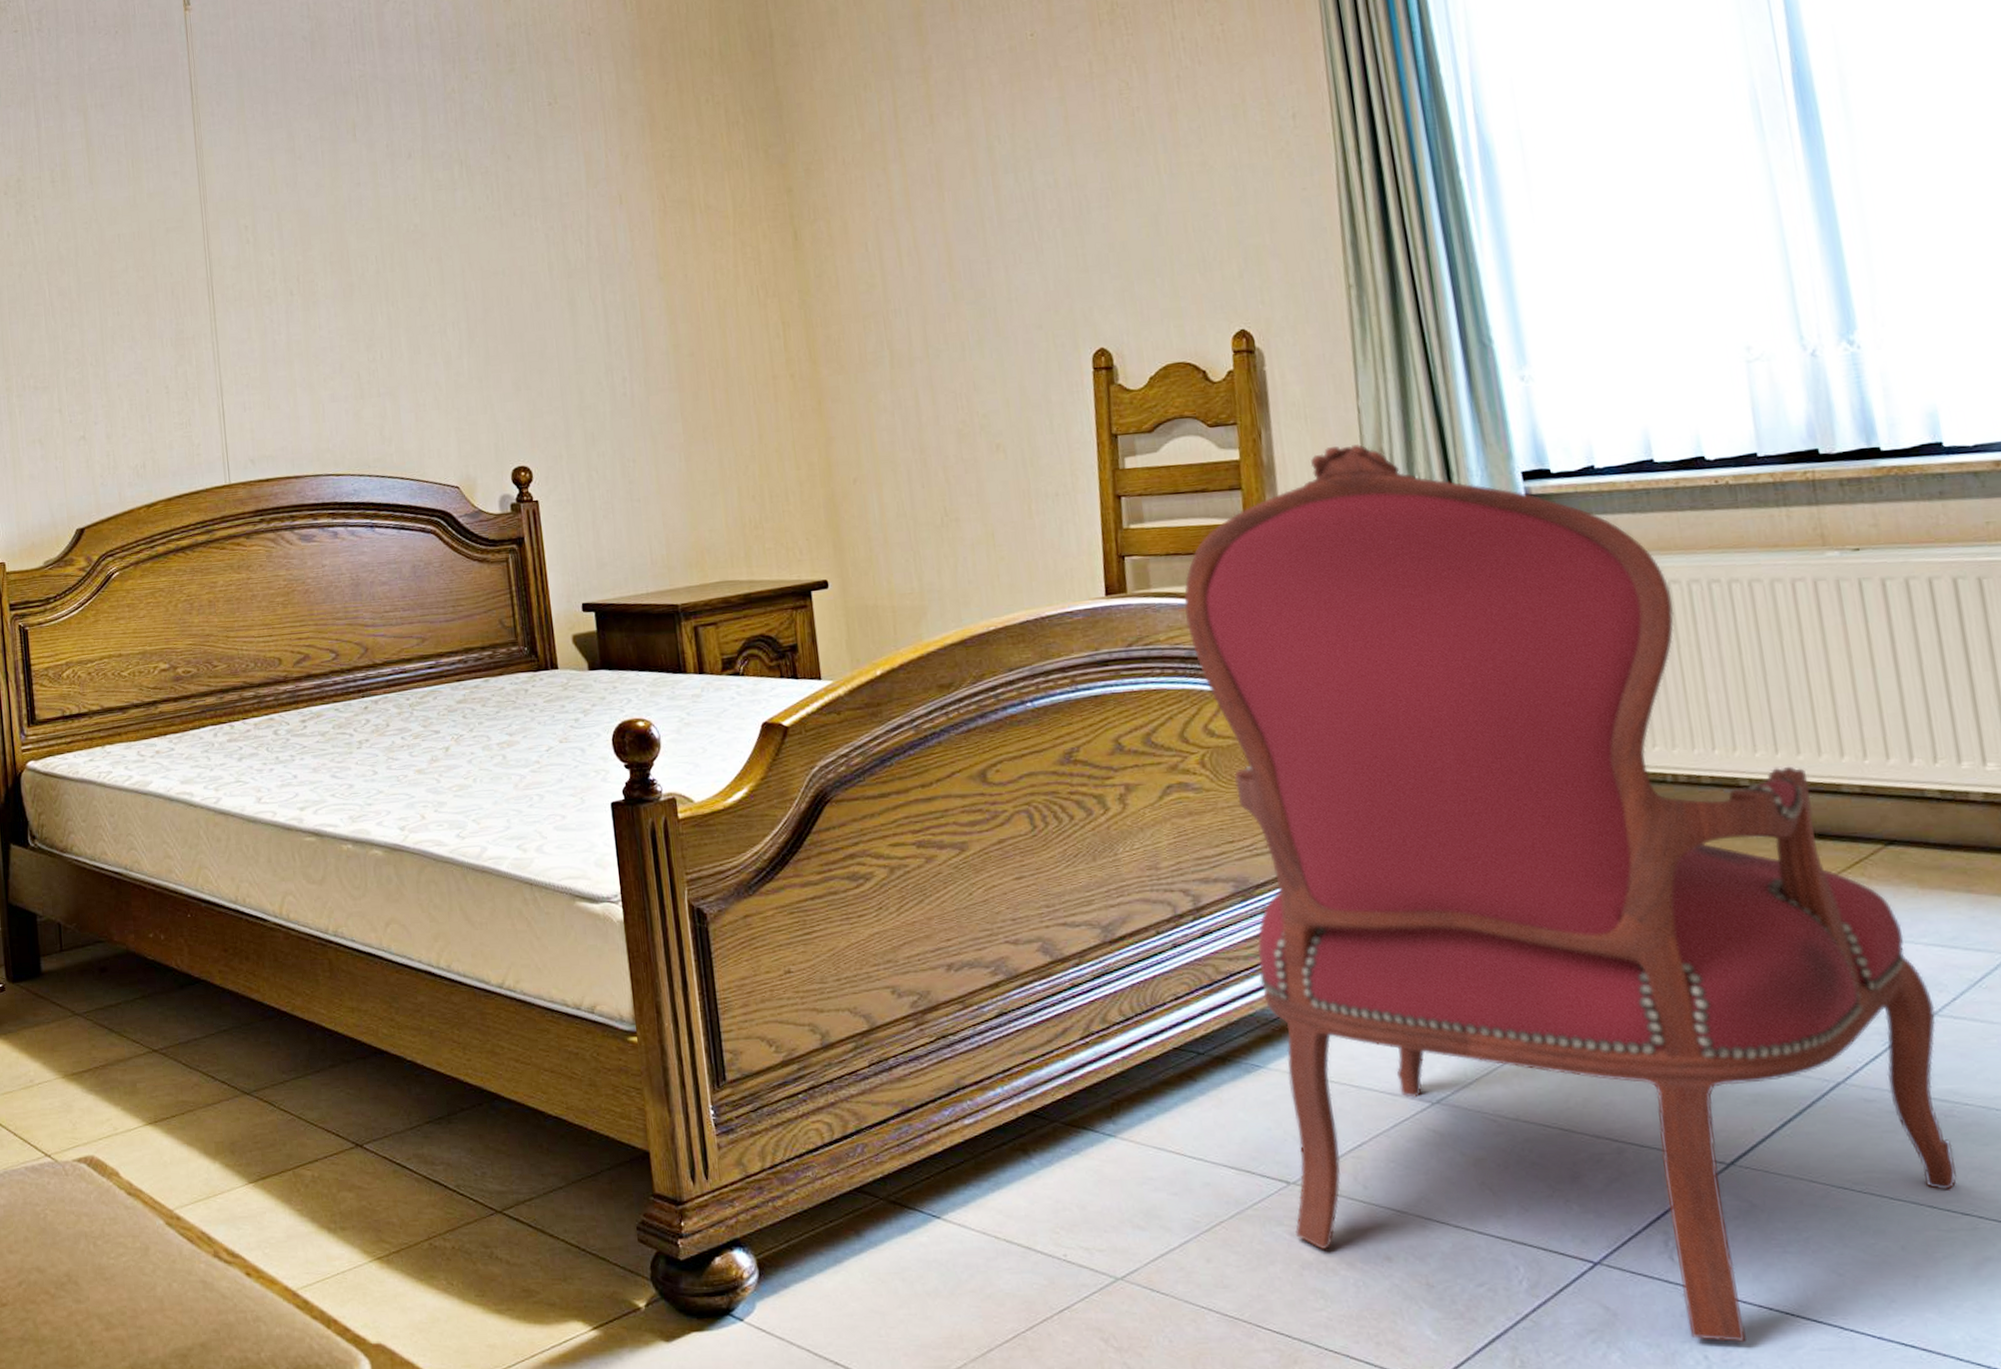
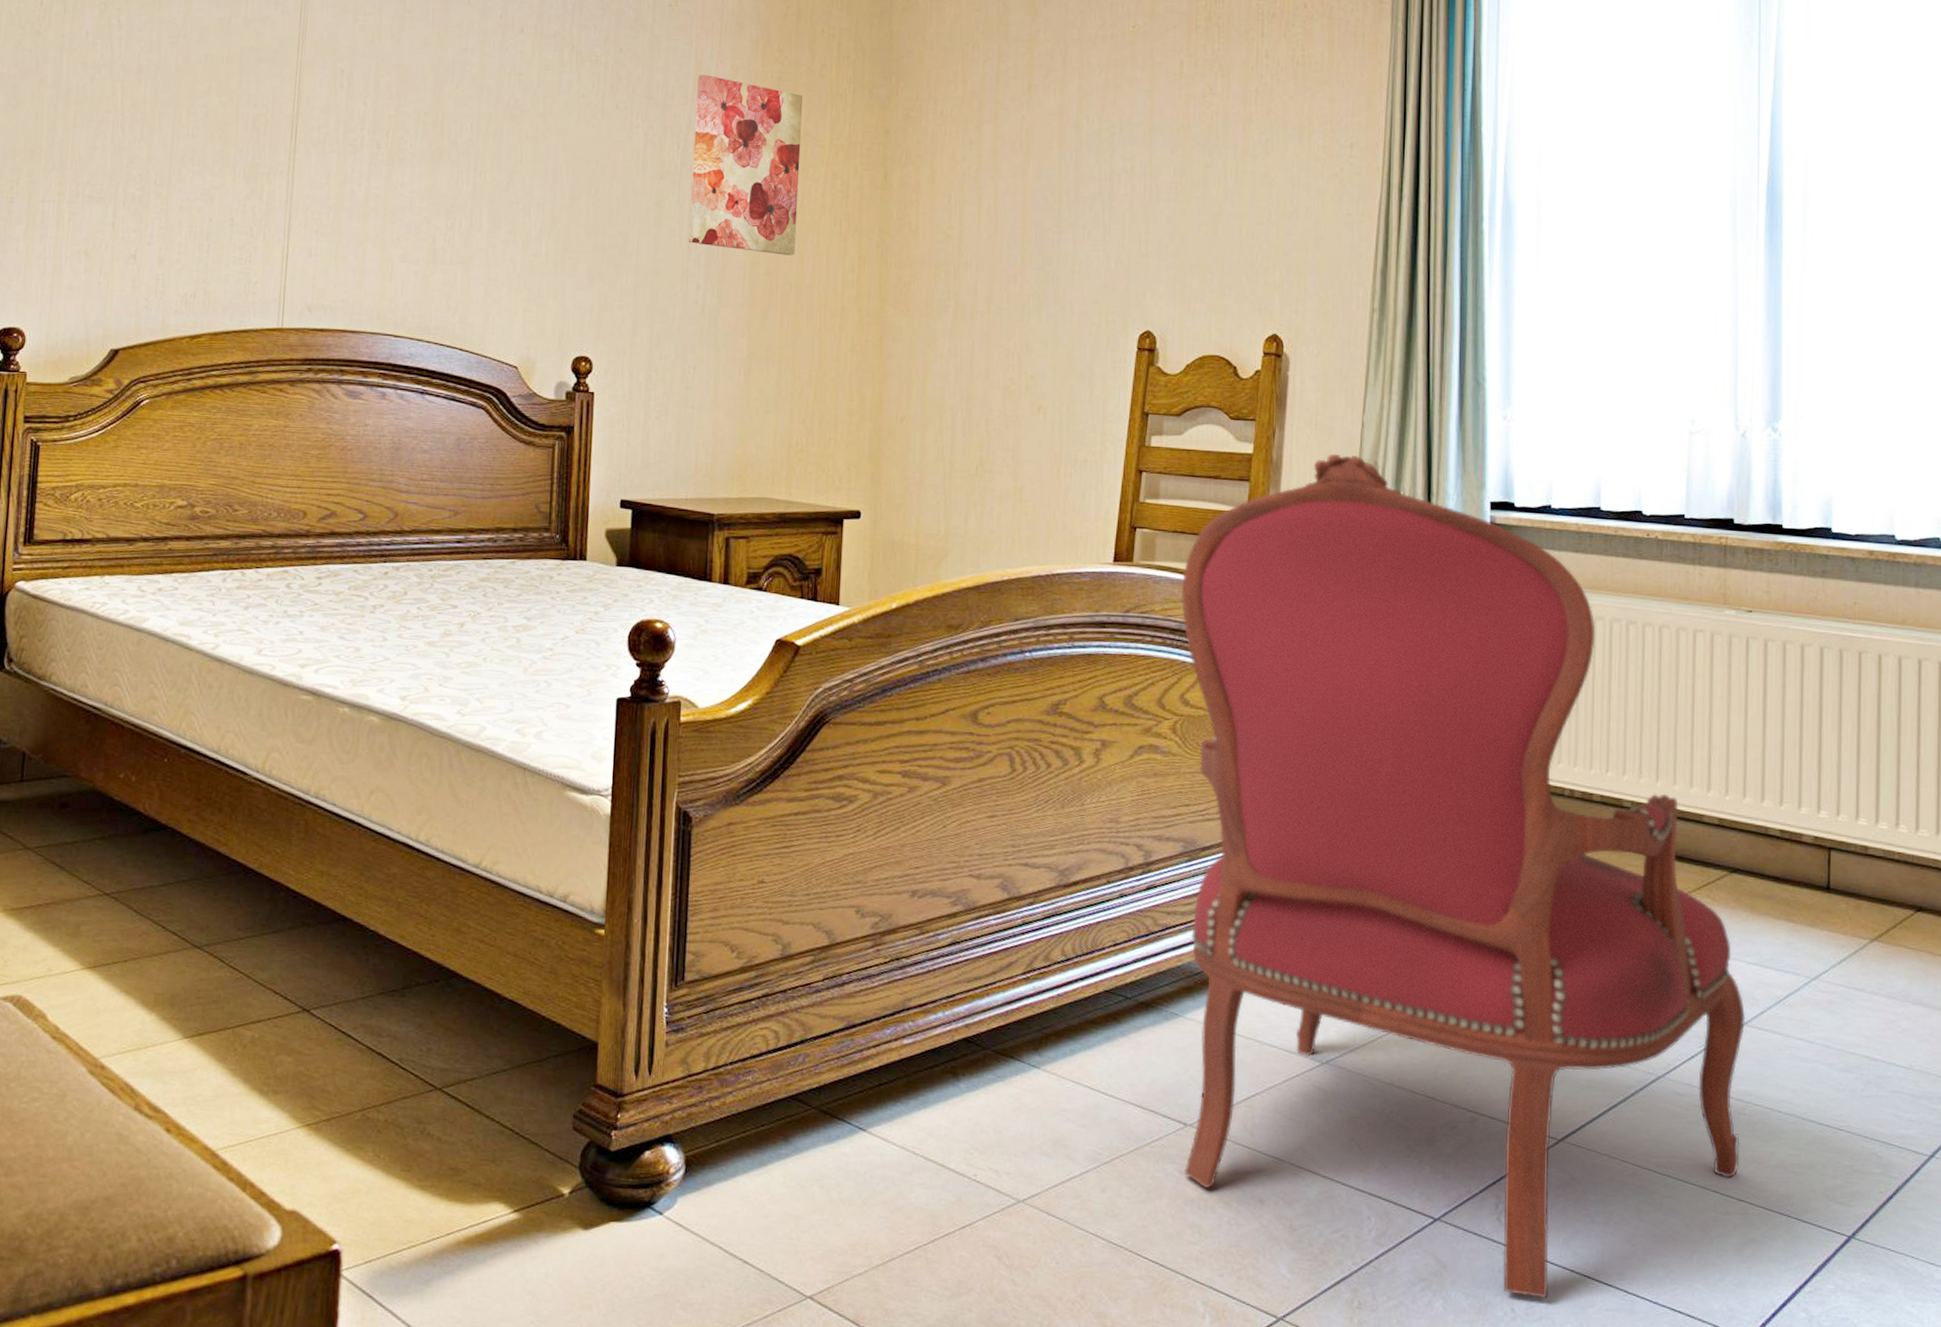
wall art: none [589,165,716,337] -> present [688,74,803,256]

